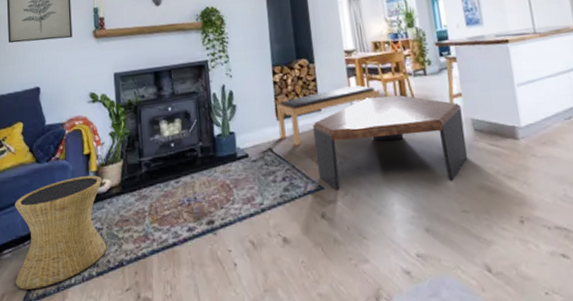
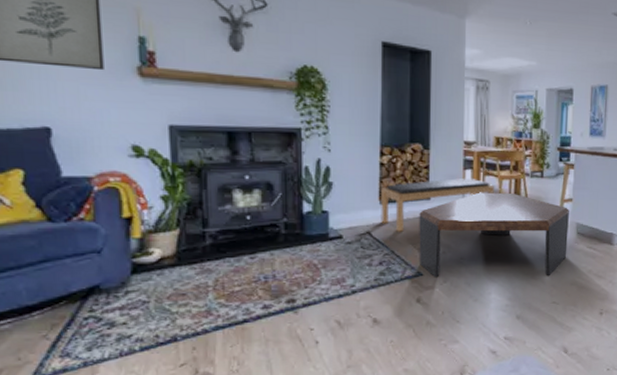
side table: present [15,175,107,290] -> none [14,243,155,364]

